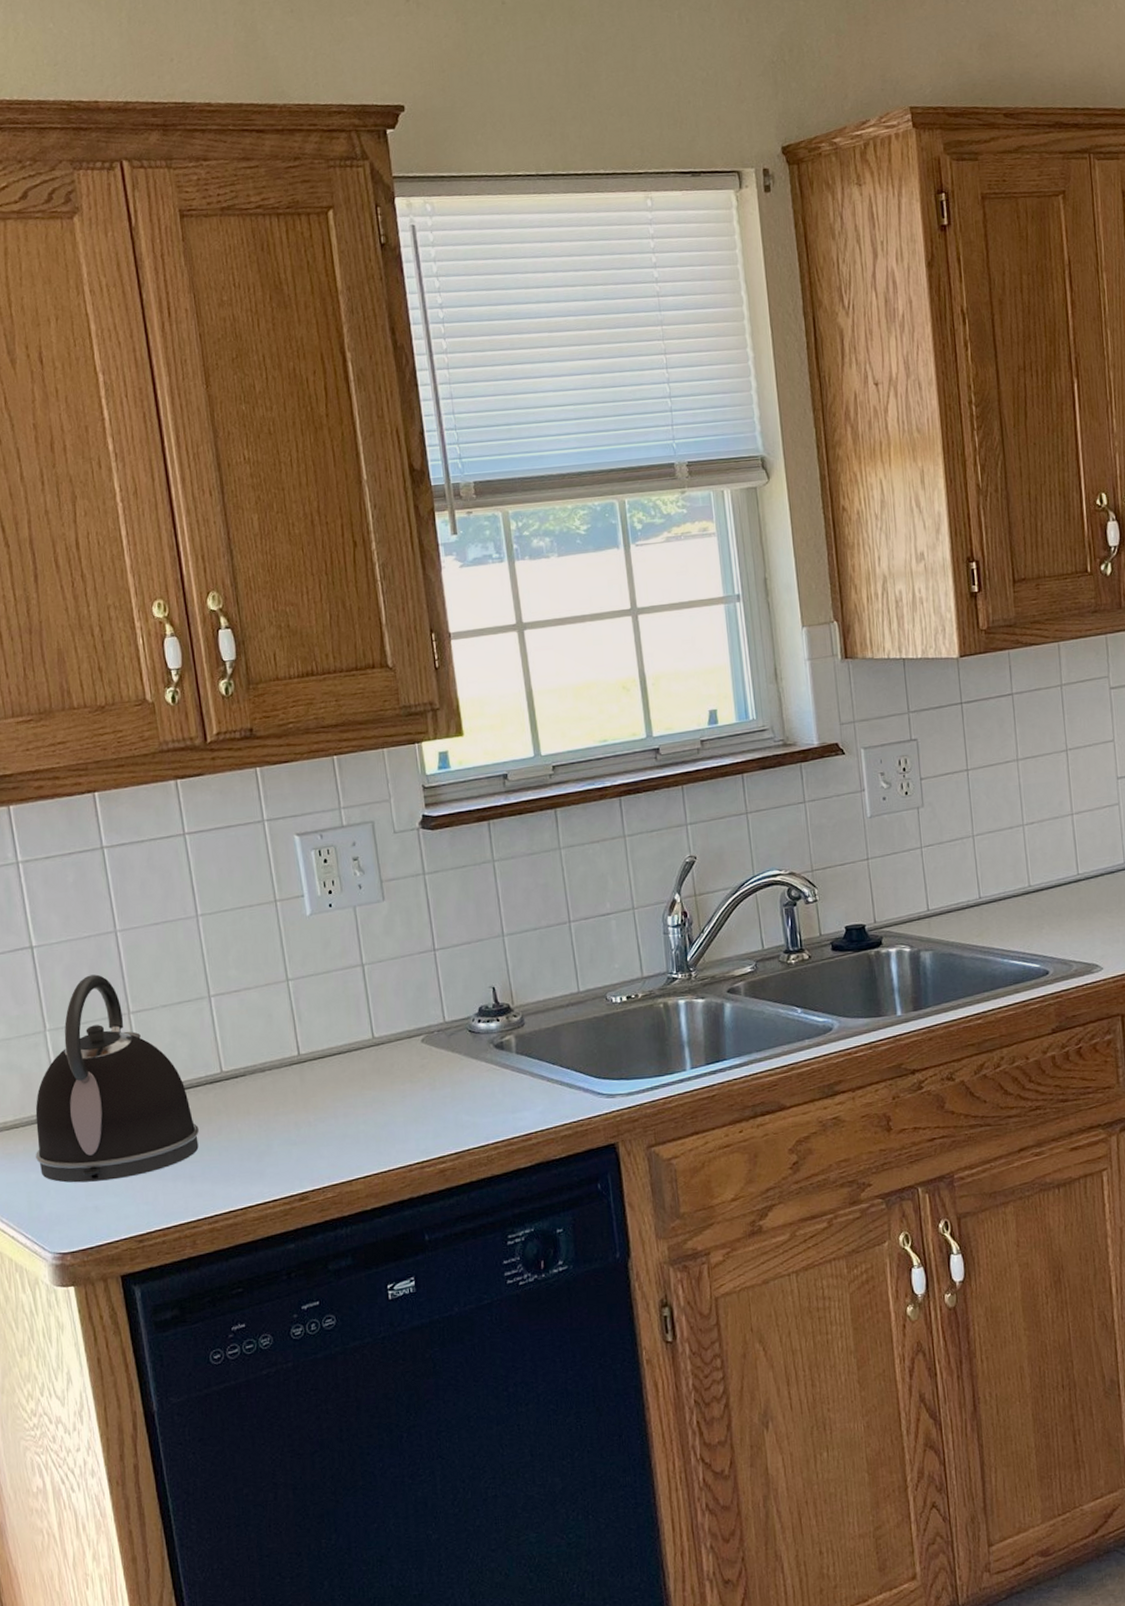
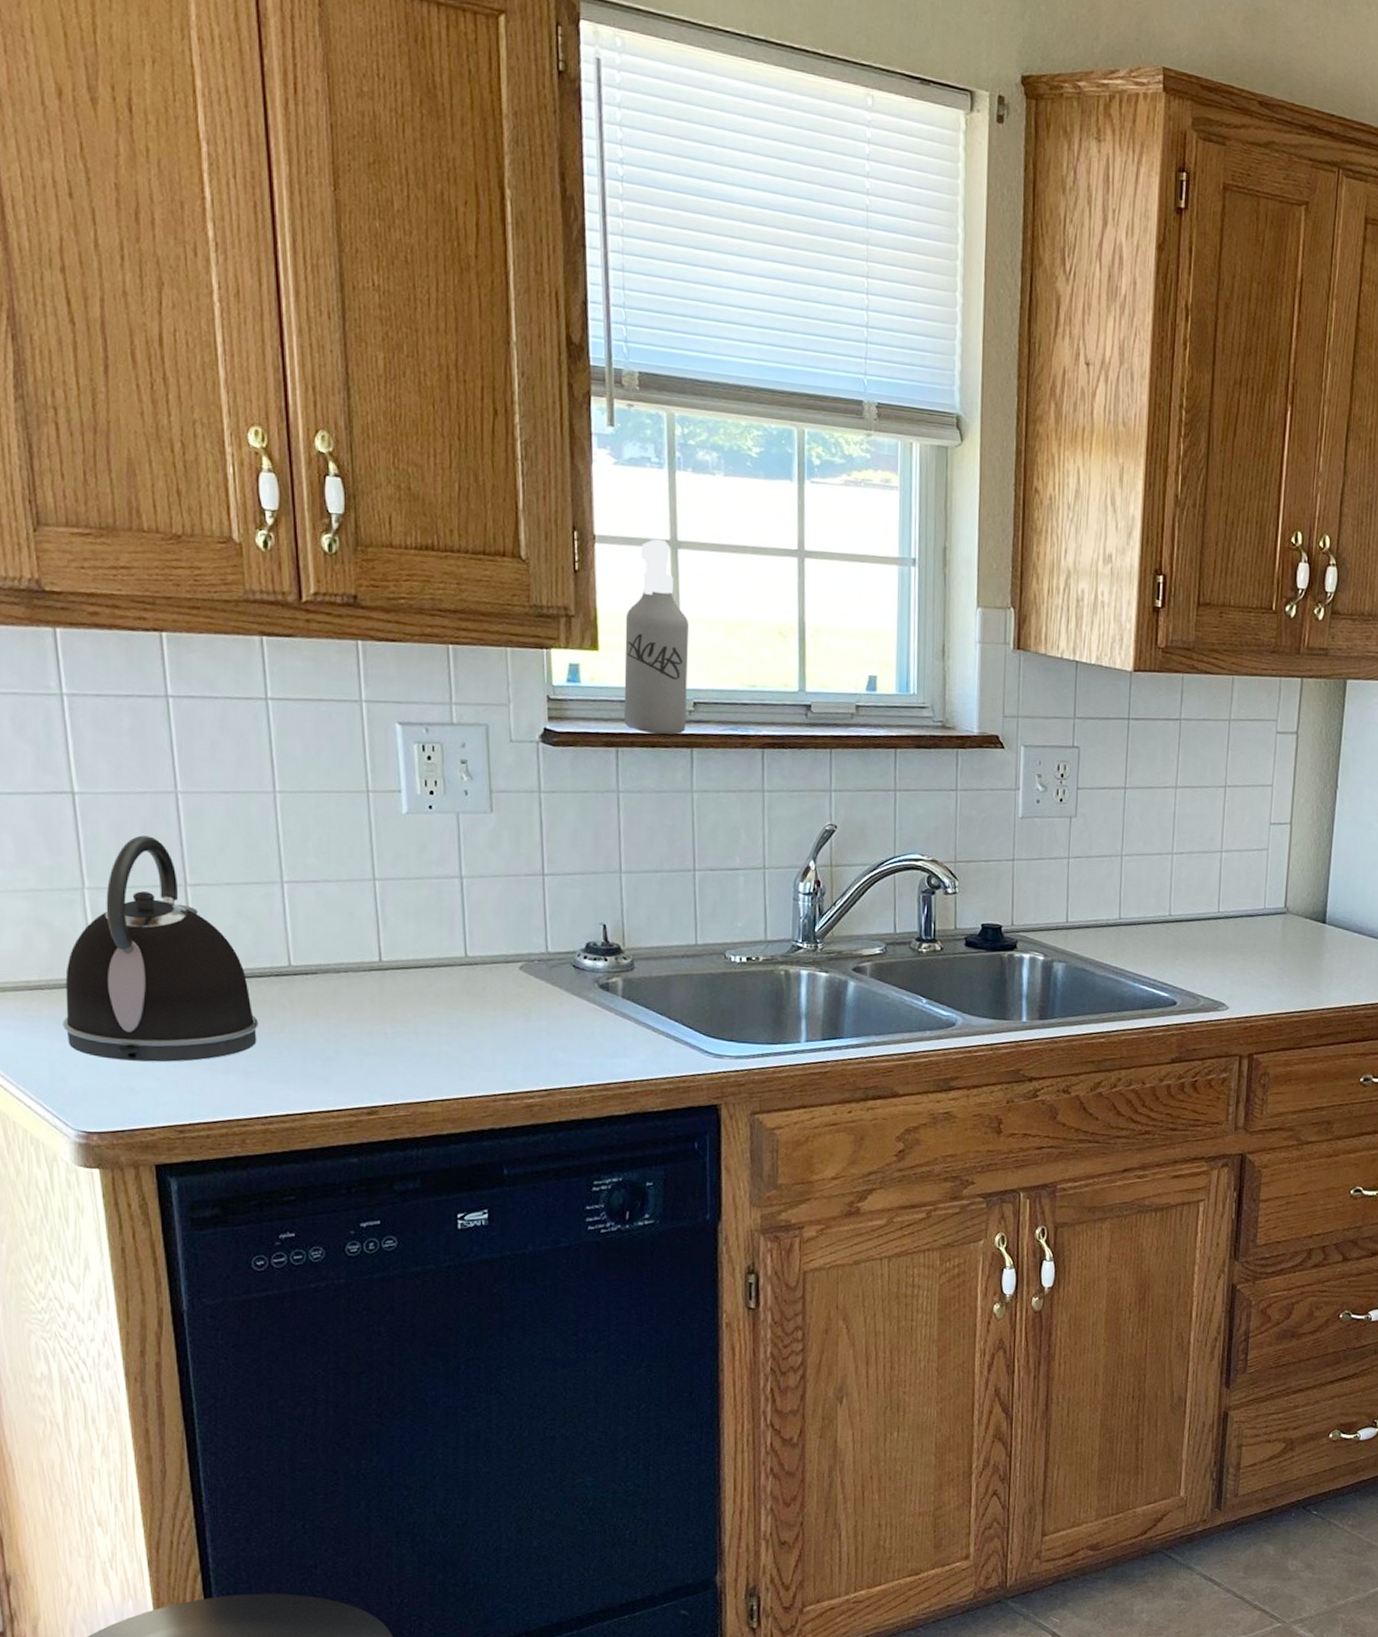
spray bottle: none [484,624,548,803] -> present [623,538,689,735]

